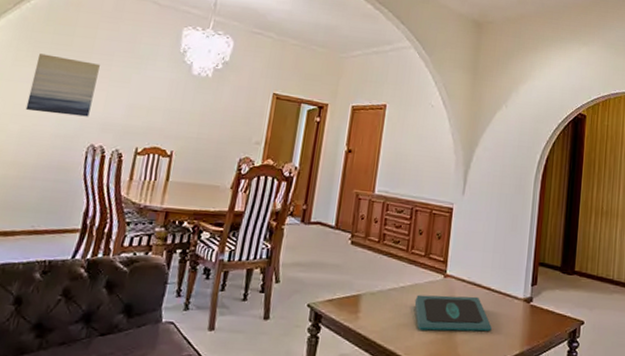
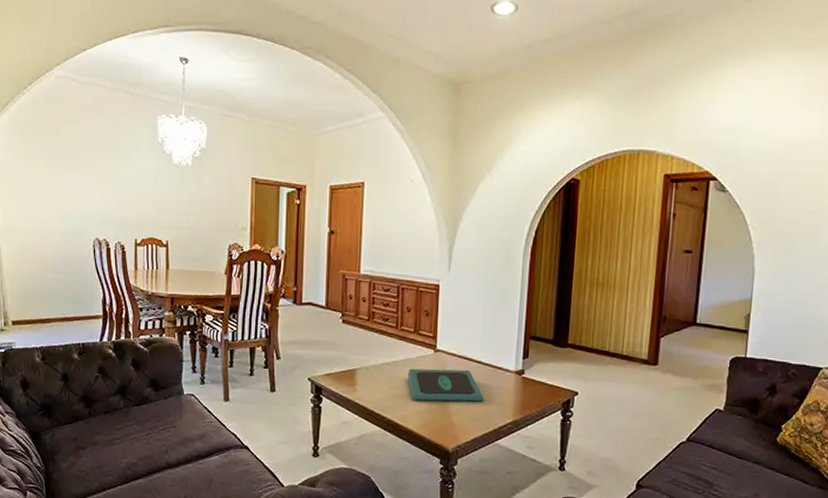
wall art: present [25,53,100,117] -> none [34,154,89,212]

